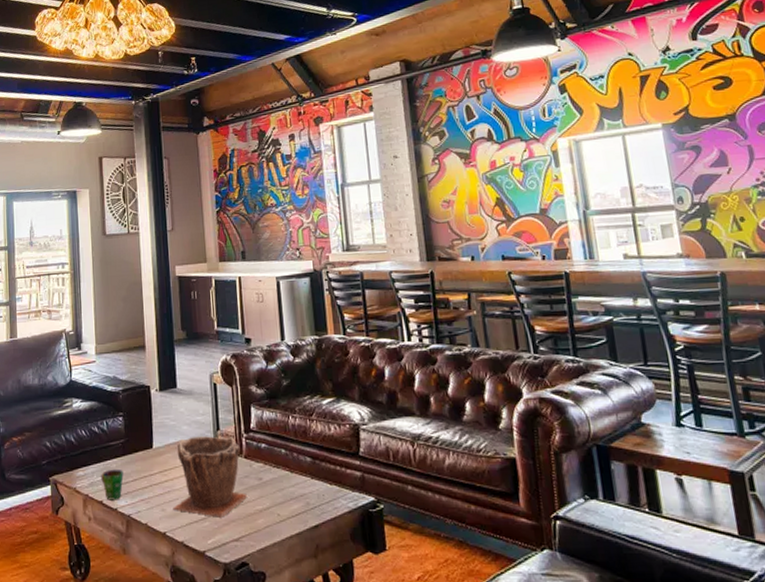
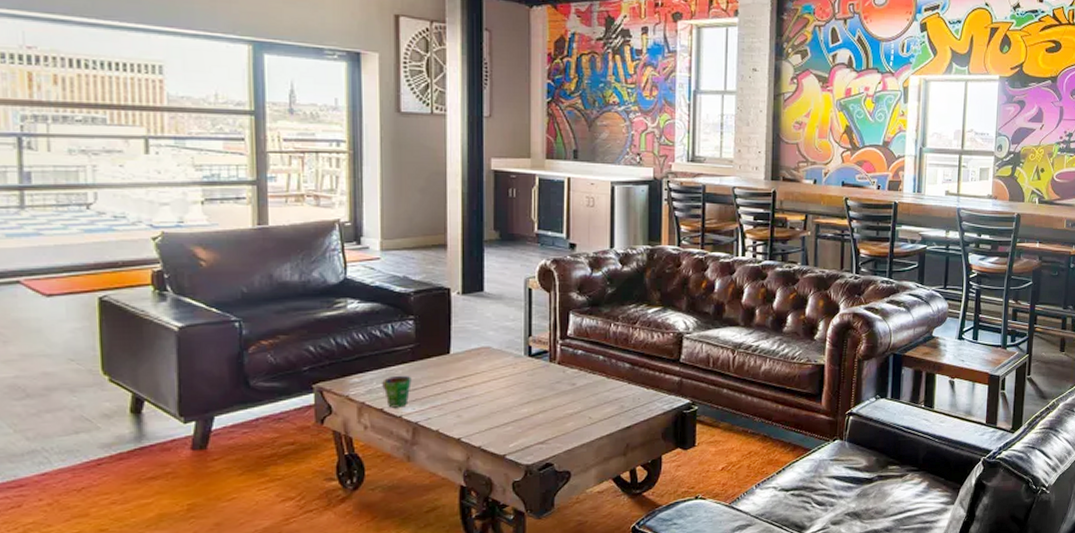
plant pot: present [173,436,248,517] -> none [471,342,559,422]

